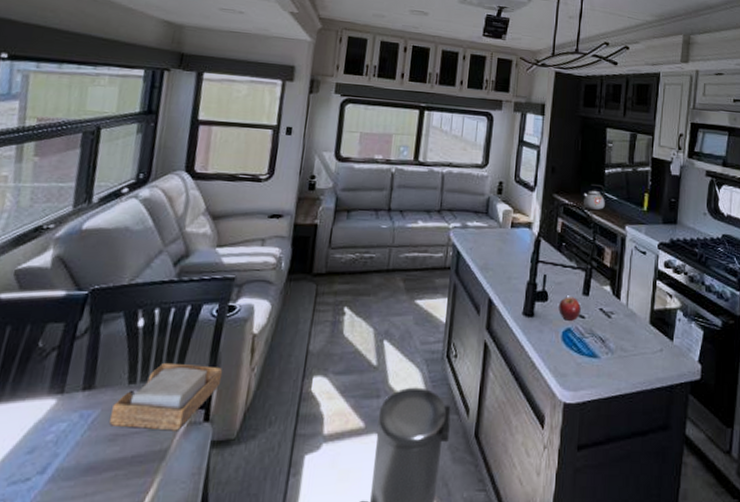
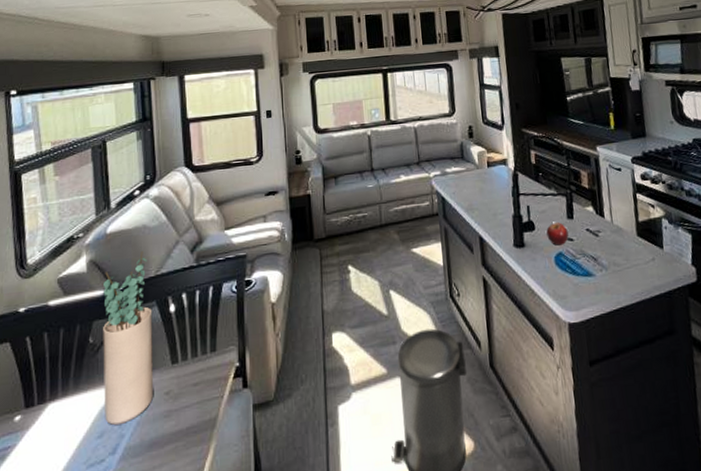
vase: none [39,255,123,443] -> present [103,251,154,426]
napkin holder: present [108,362,223,431] -> none [161,337,252,404]
kettle: present [583,183,605,211] -> none [550,112,573,138]

